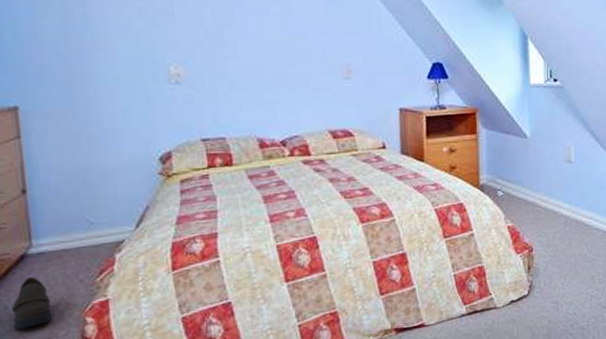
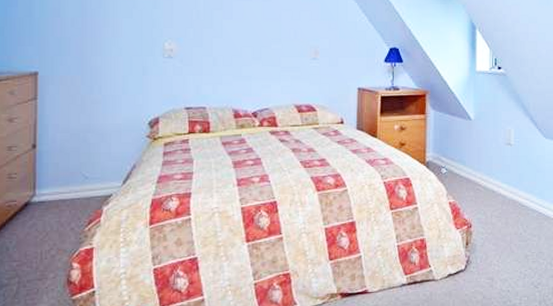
shoe: present [11,276,53,330] -> none [12,222,45,270]

